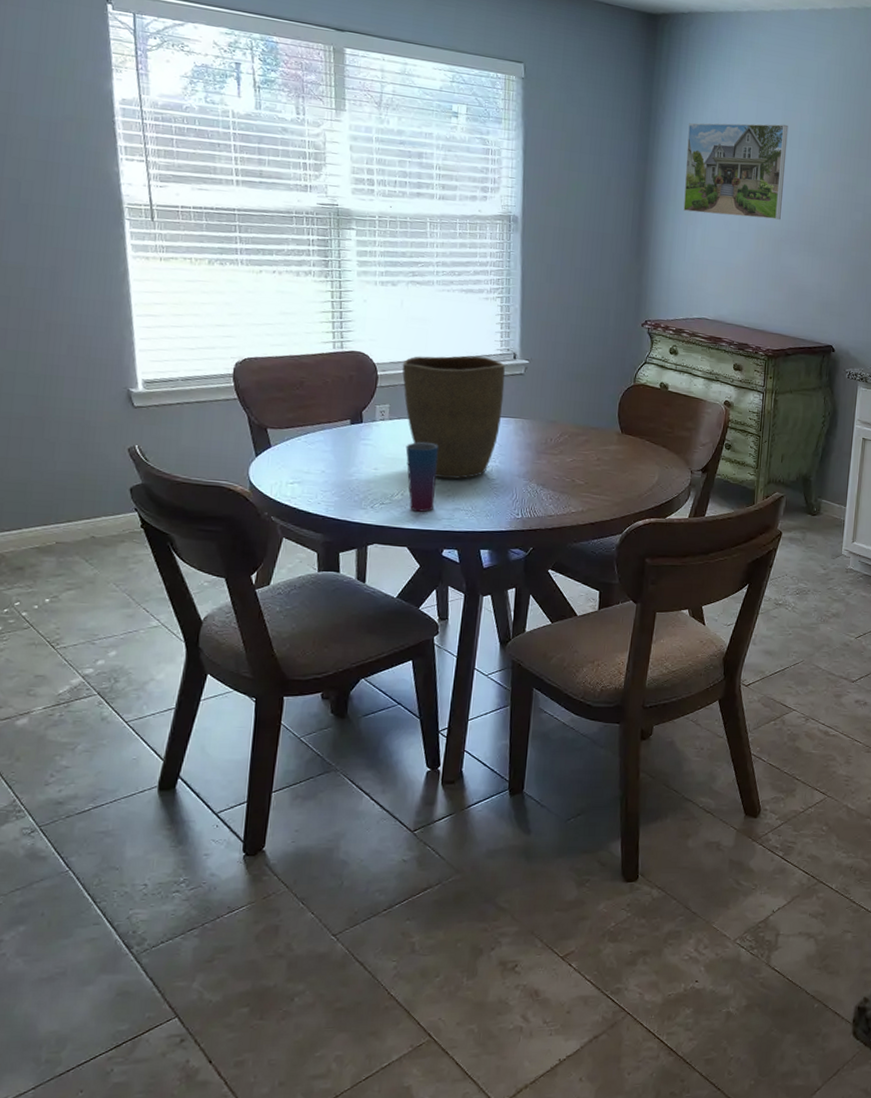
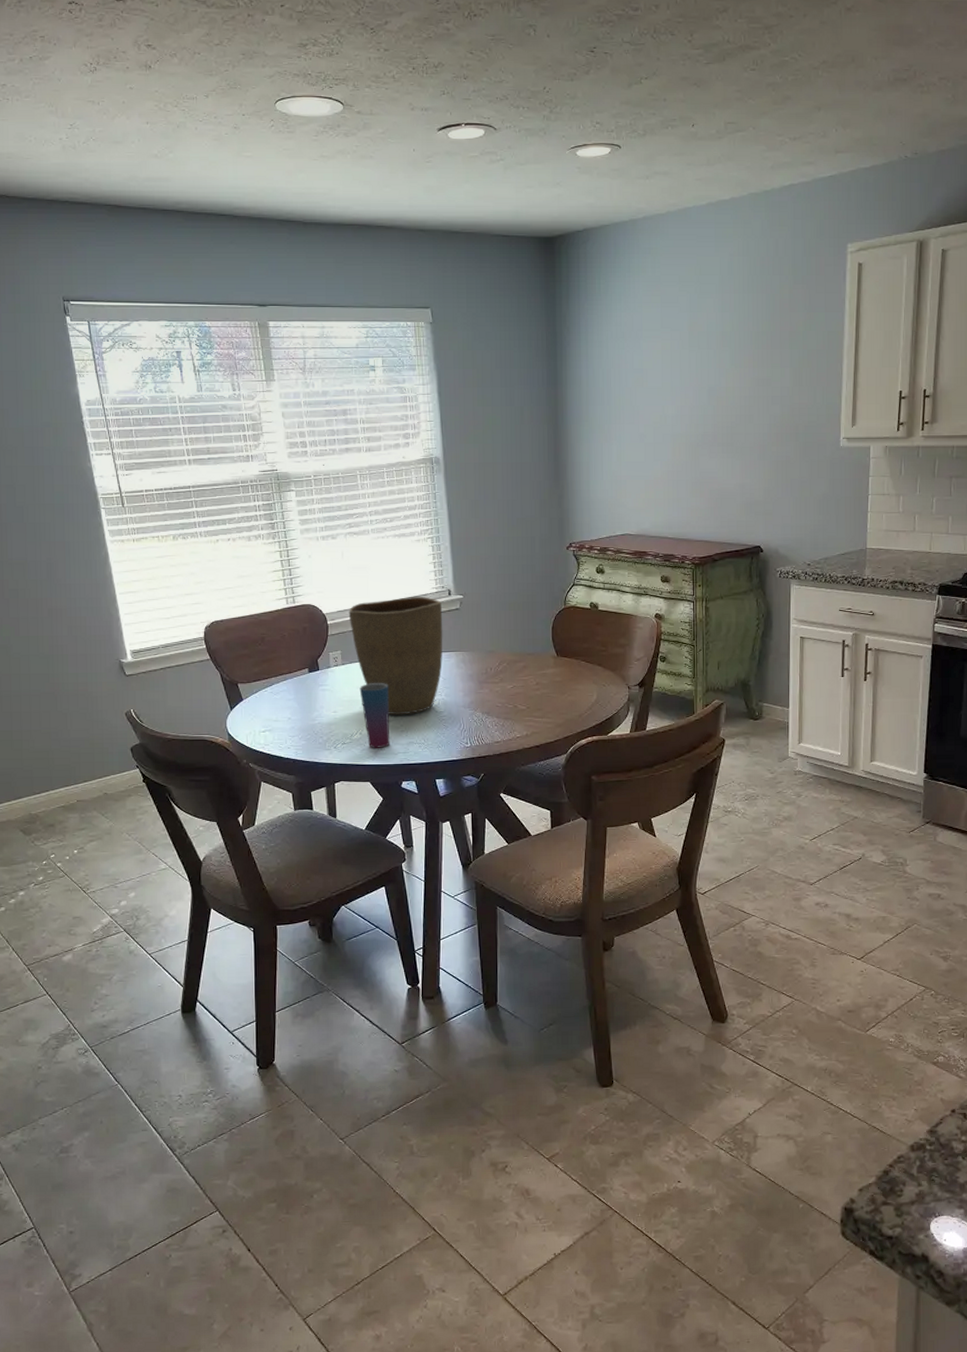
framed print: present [683,123,789,220] -> none [594,326,696,430]

